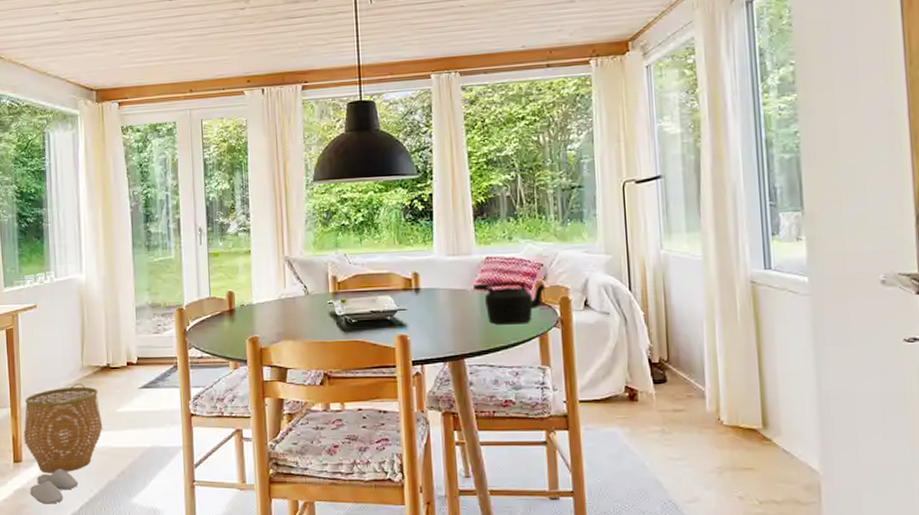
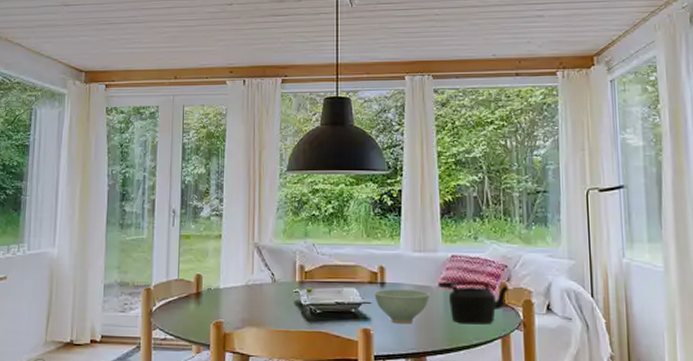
bowl: none [408,293,466,329] -> present [373,289,430,324]

